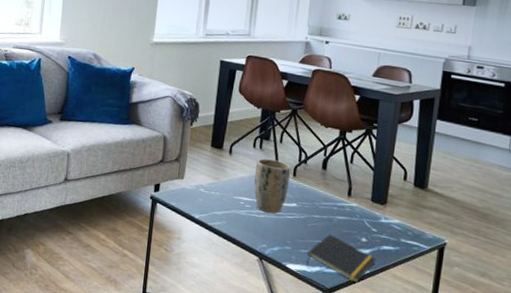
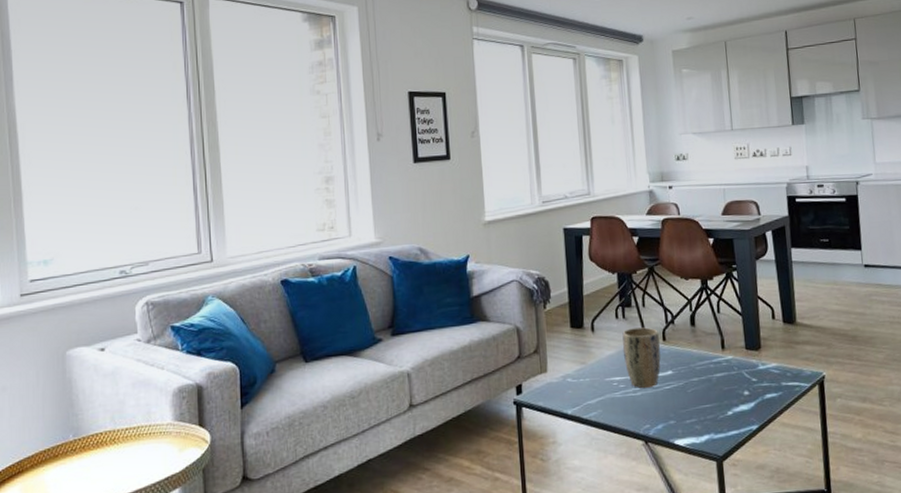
notepad: present [306,234,376,283] -> none [693,395,762,442]

